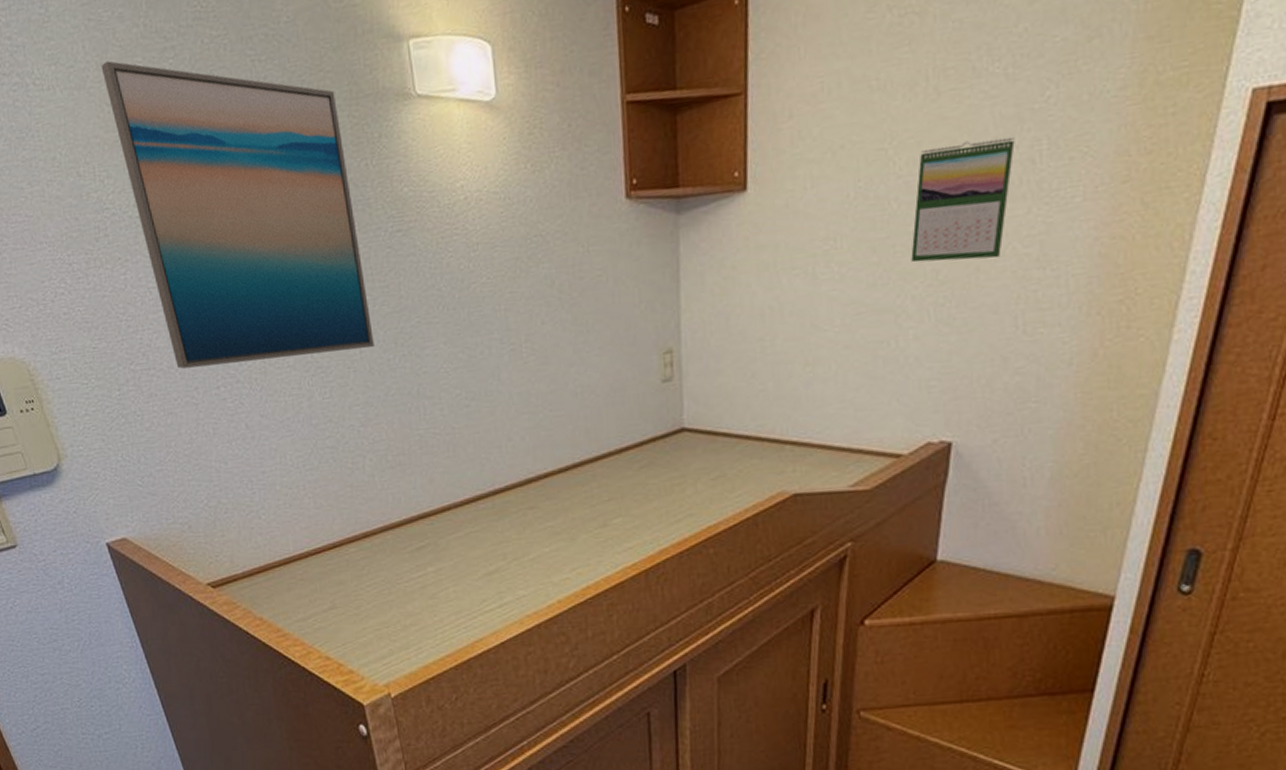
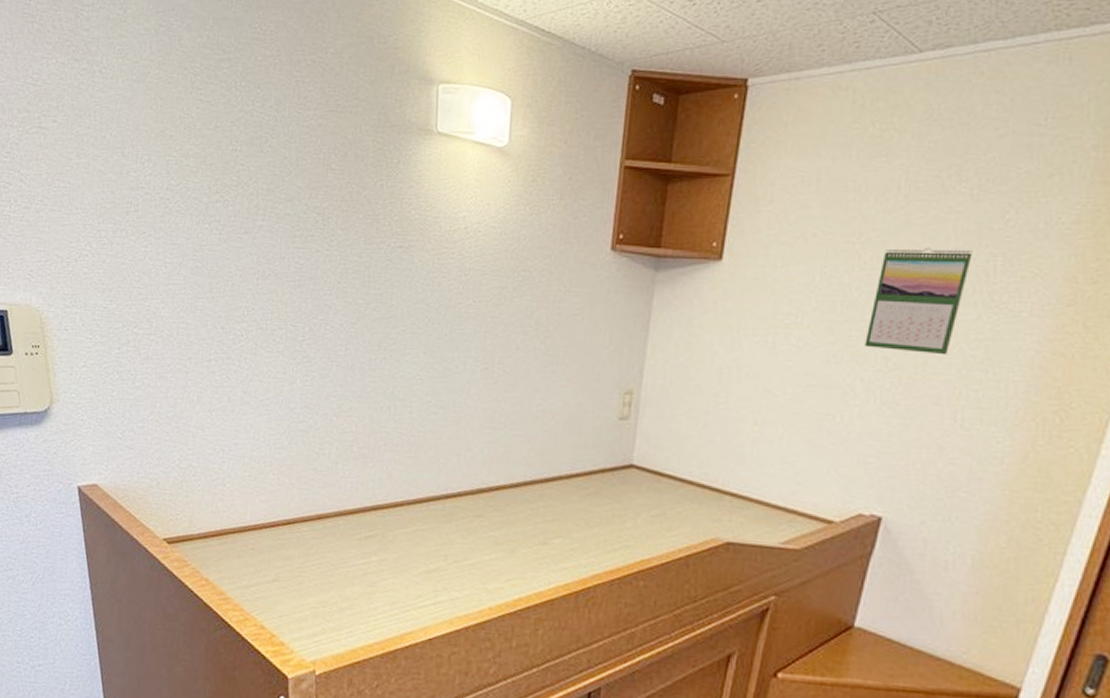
wall art: present [101,60,374,369] -> none [162,62,365,346]

